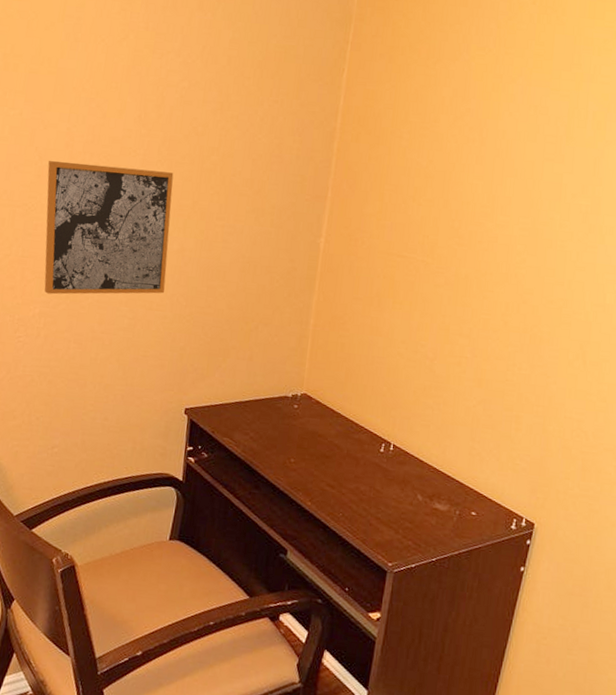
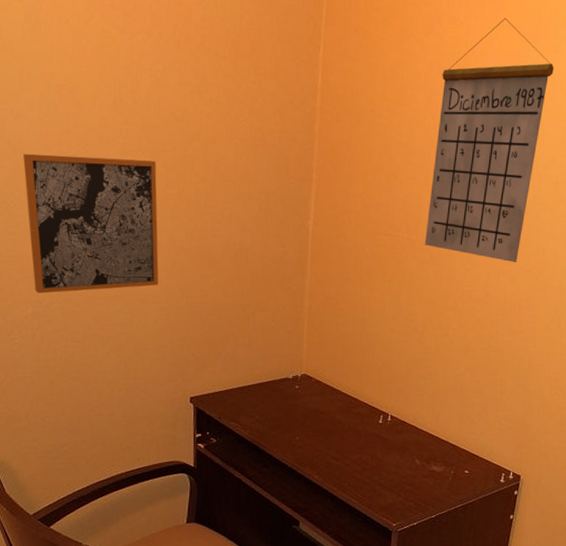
calendar: none [440,47,587,293] -> present [425,18,554,263]

